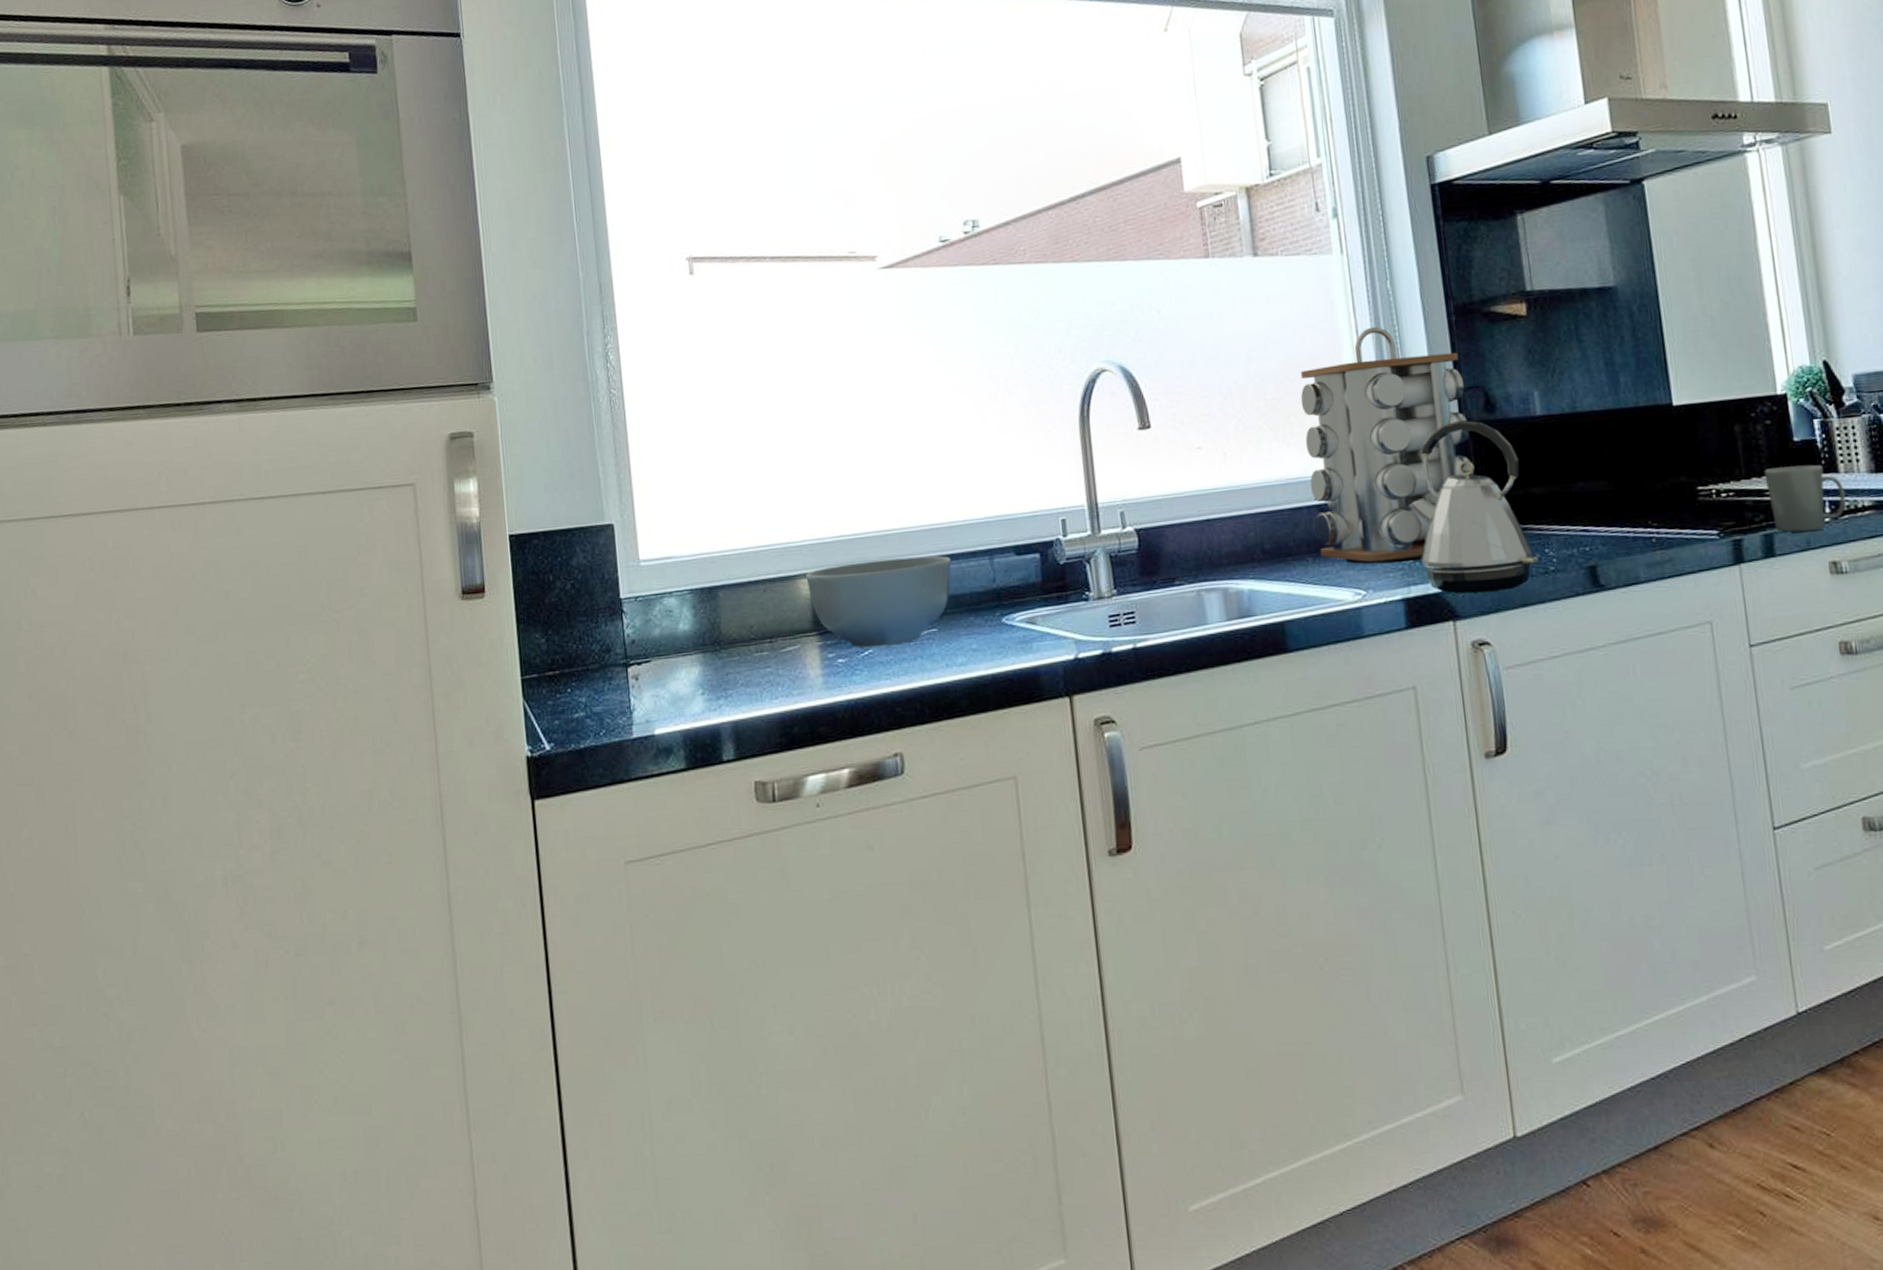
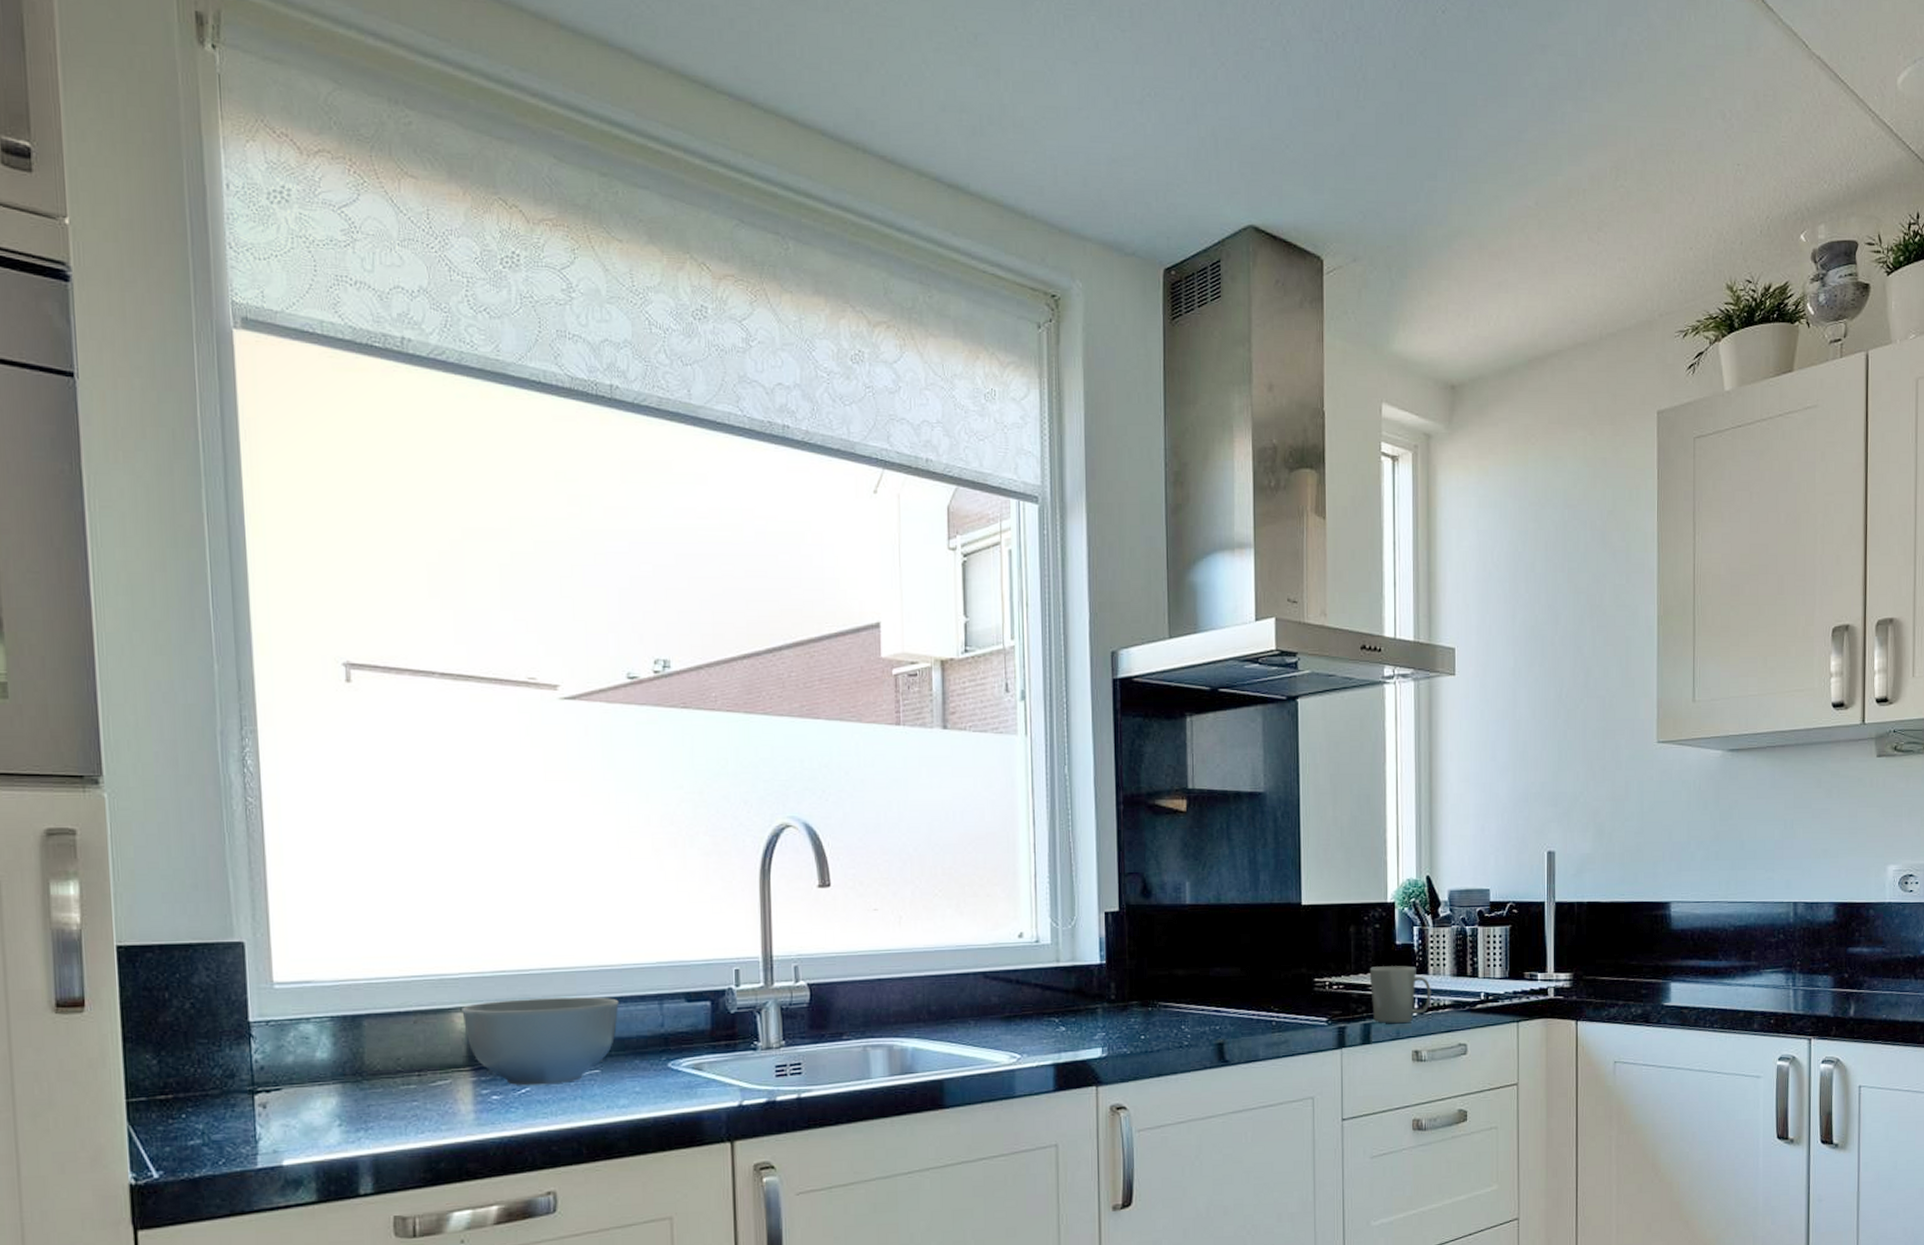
spice rack: present [1300,326,1474,564] -> none [976,808,1126,1031]
kettle: present [1409,419,1539,594] -> none [1066,902,1176,1062]

